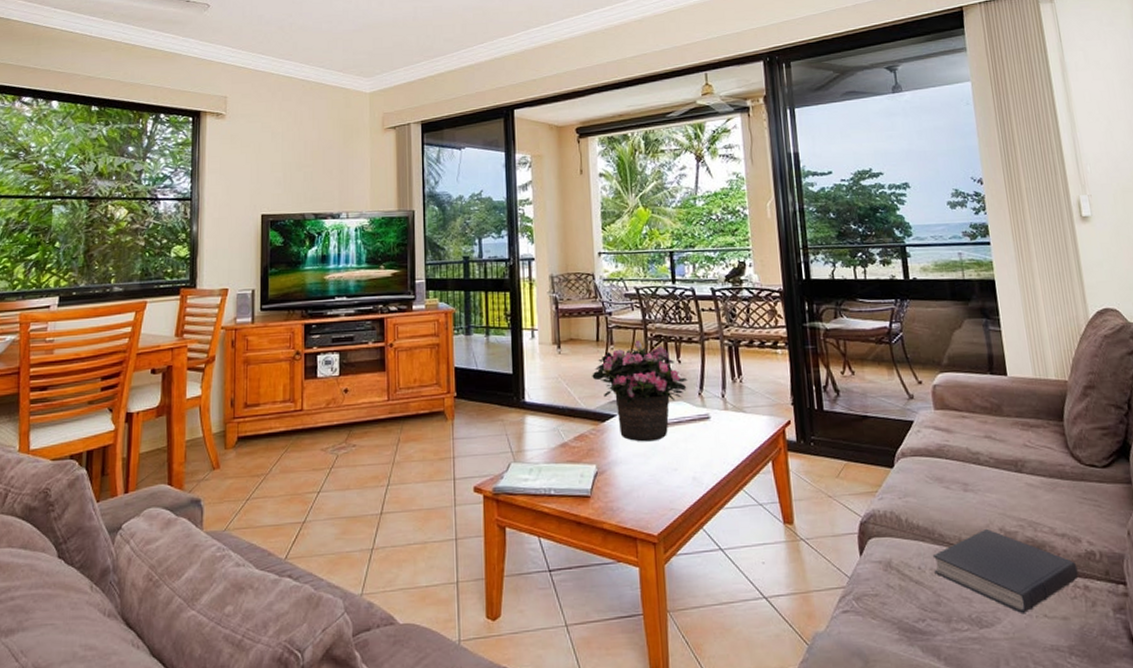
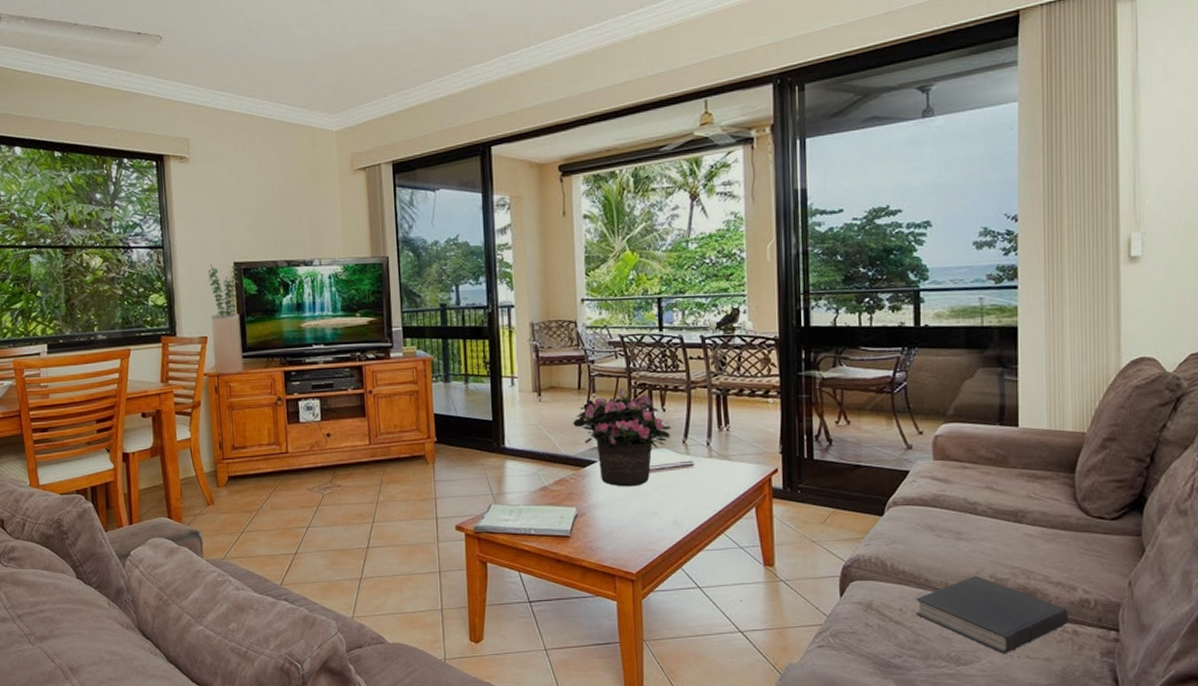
vase: none [233,212,265,330] -> present [208,260,244,377]

